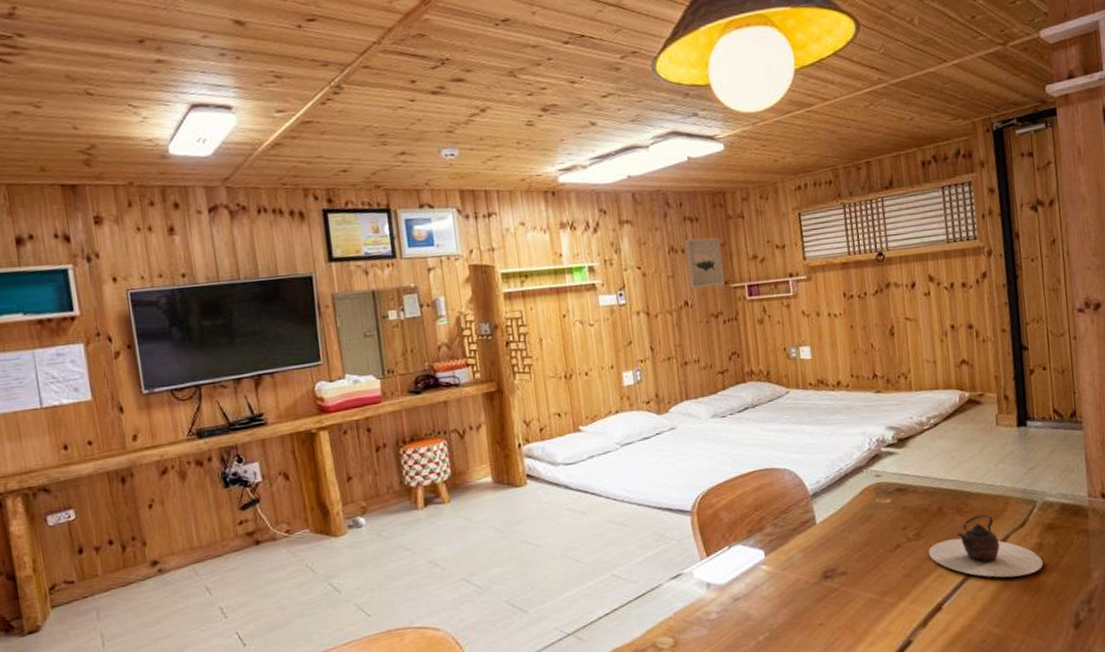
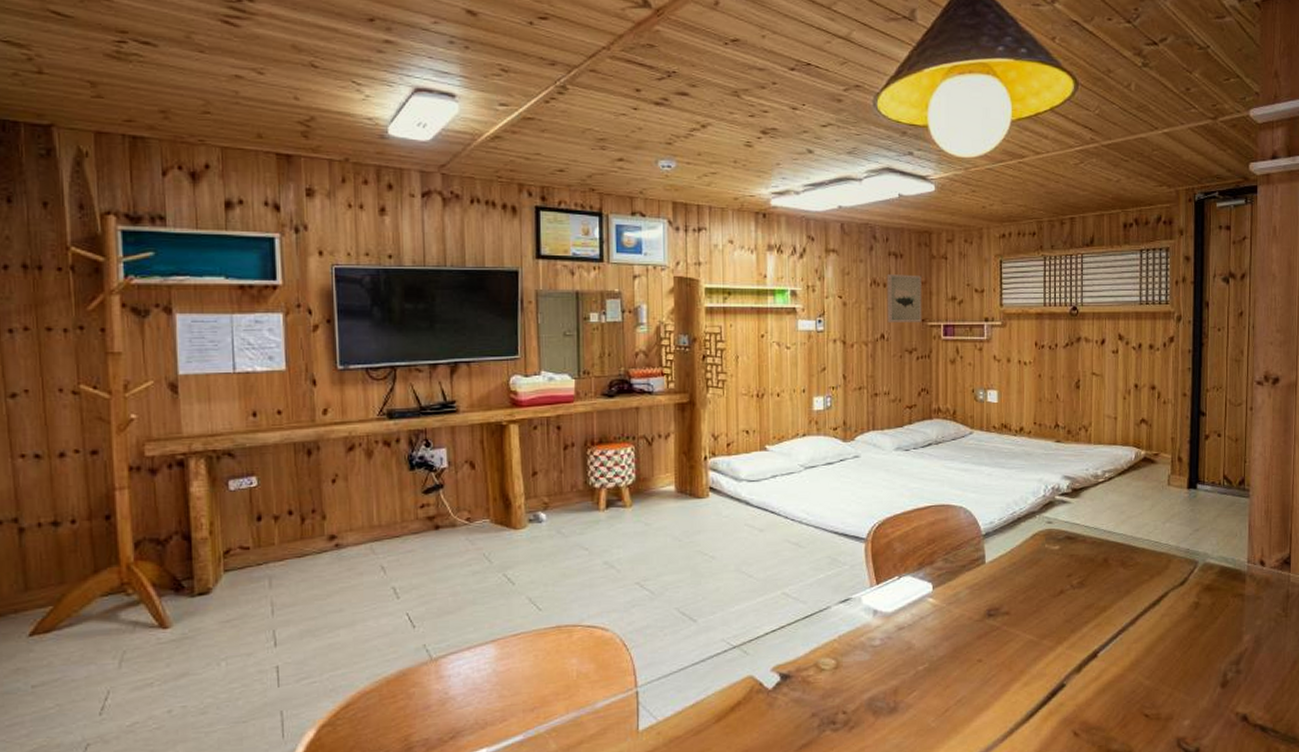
teapot: present [928,514,1043,578] -> none [1090,570,1198,633]

